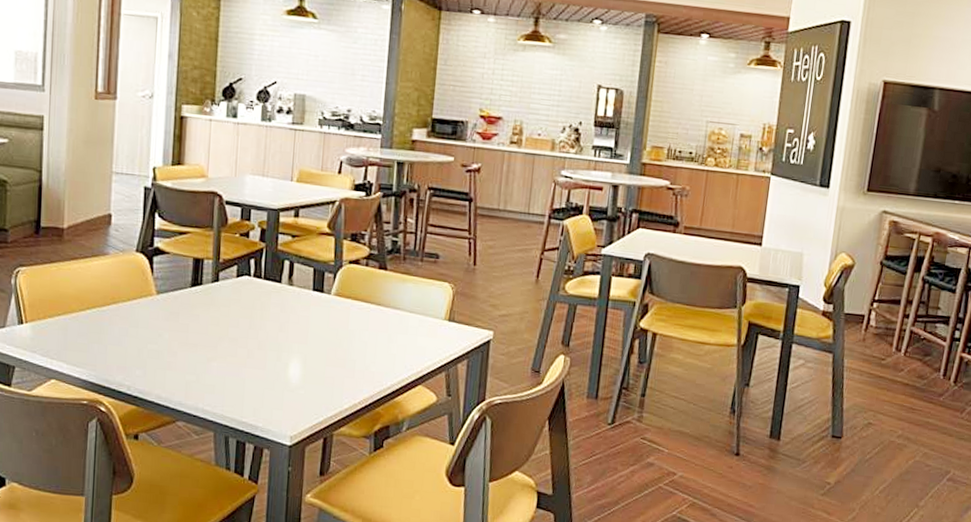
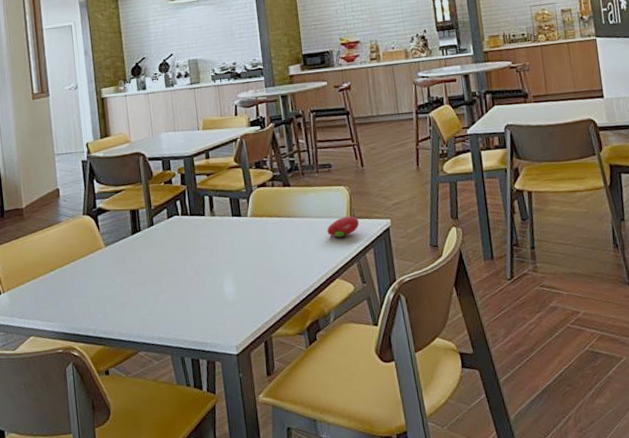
fruit: none [419,318,458,341] -> present [327,216,360,238]

